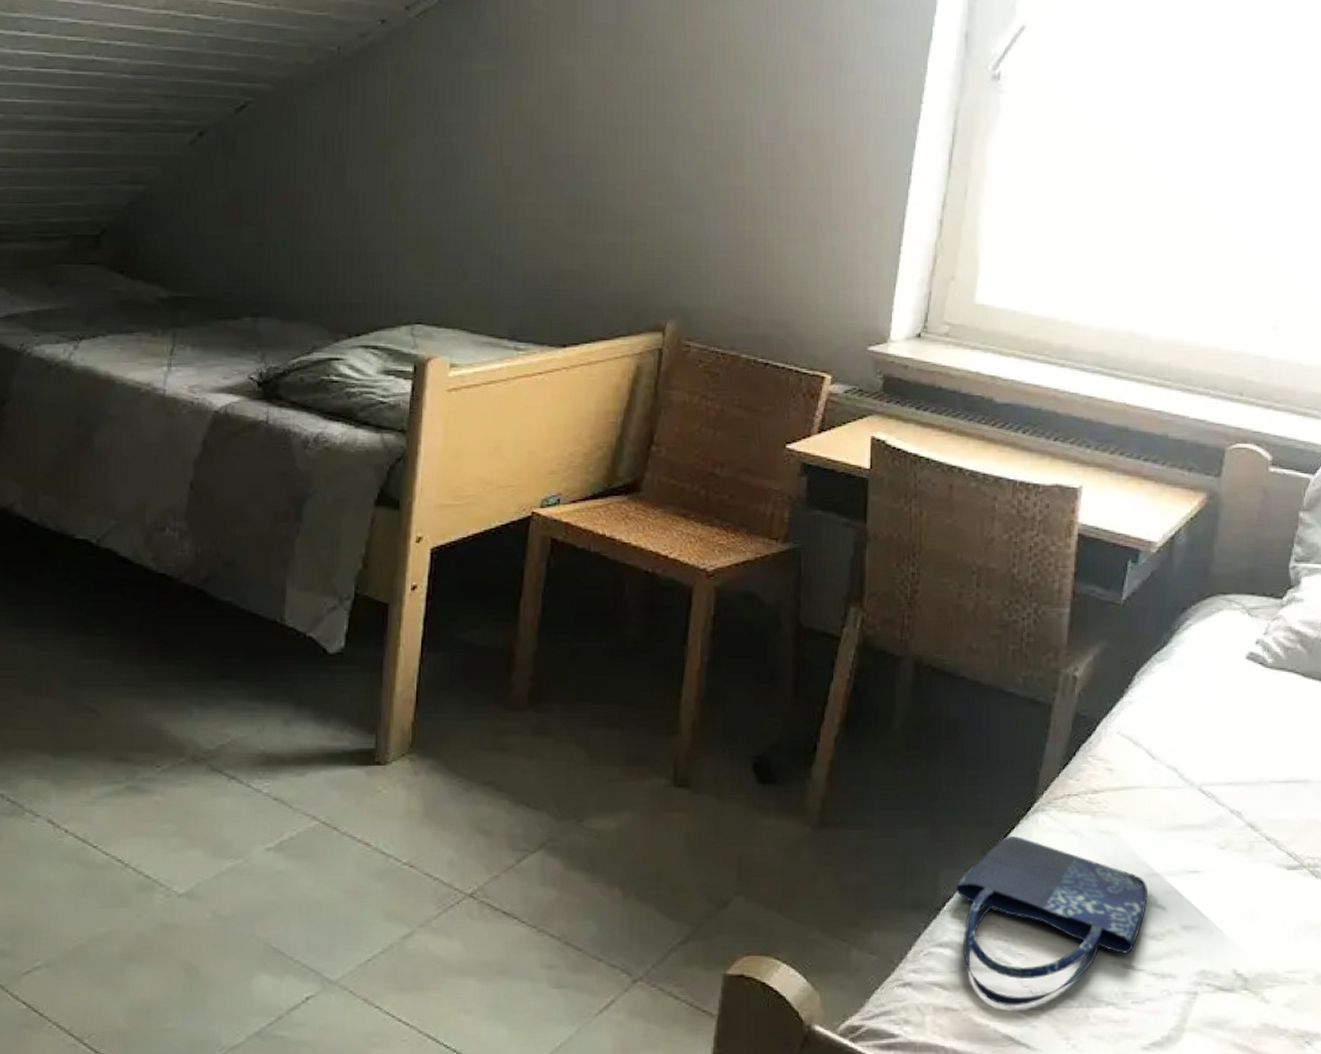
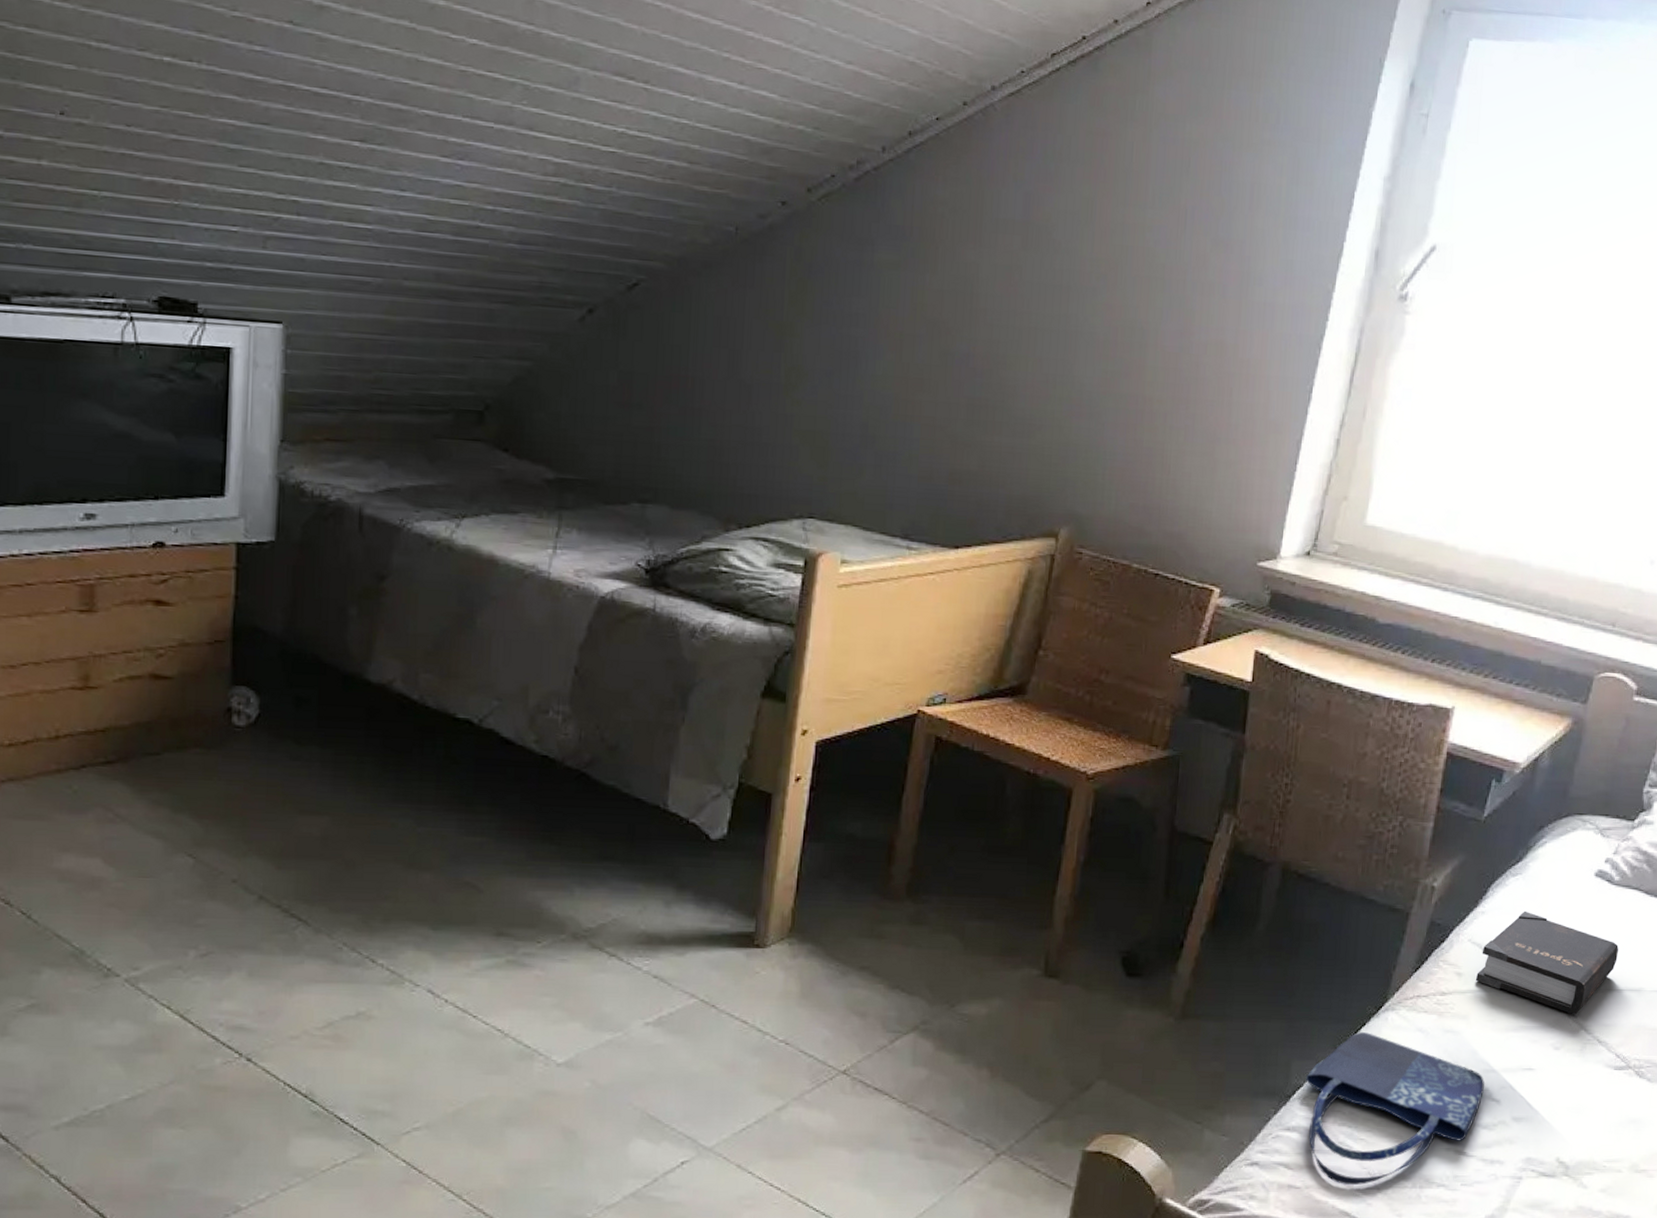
hardback book: none [1128,699,1279,810] -> present [1475,910,1618,1014]

